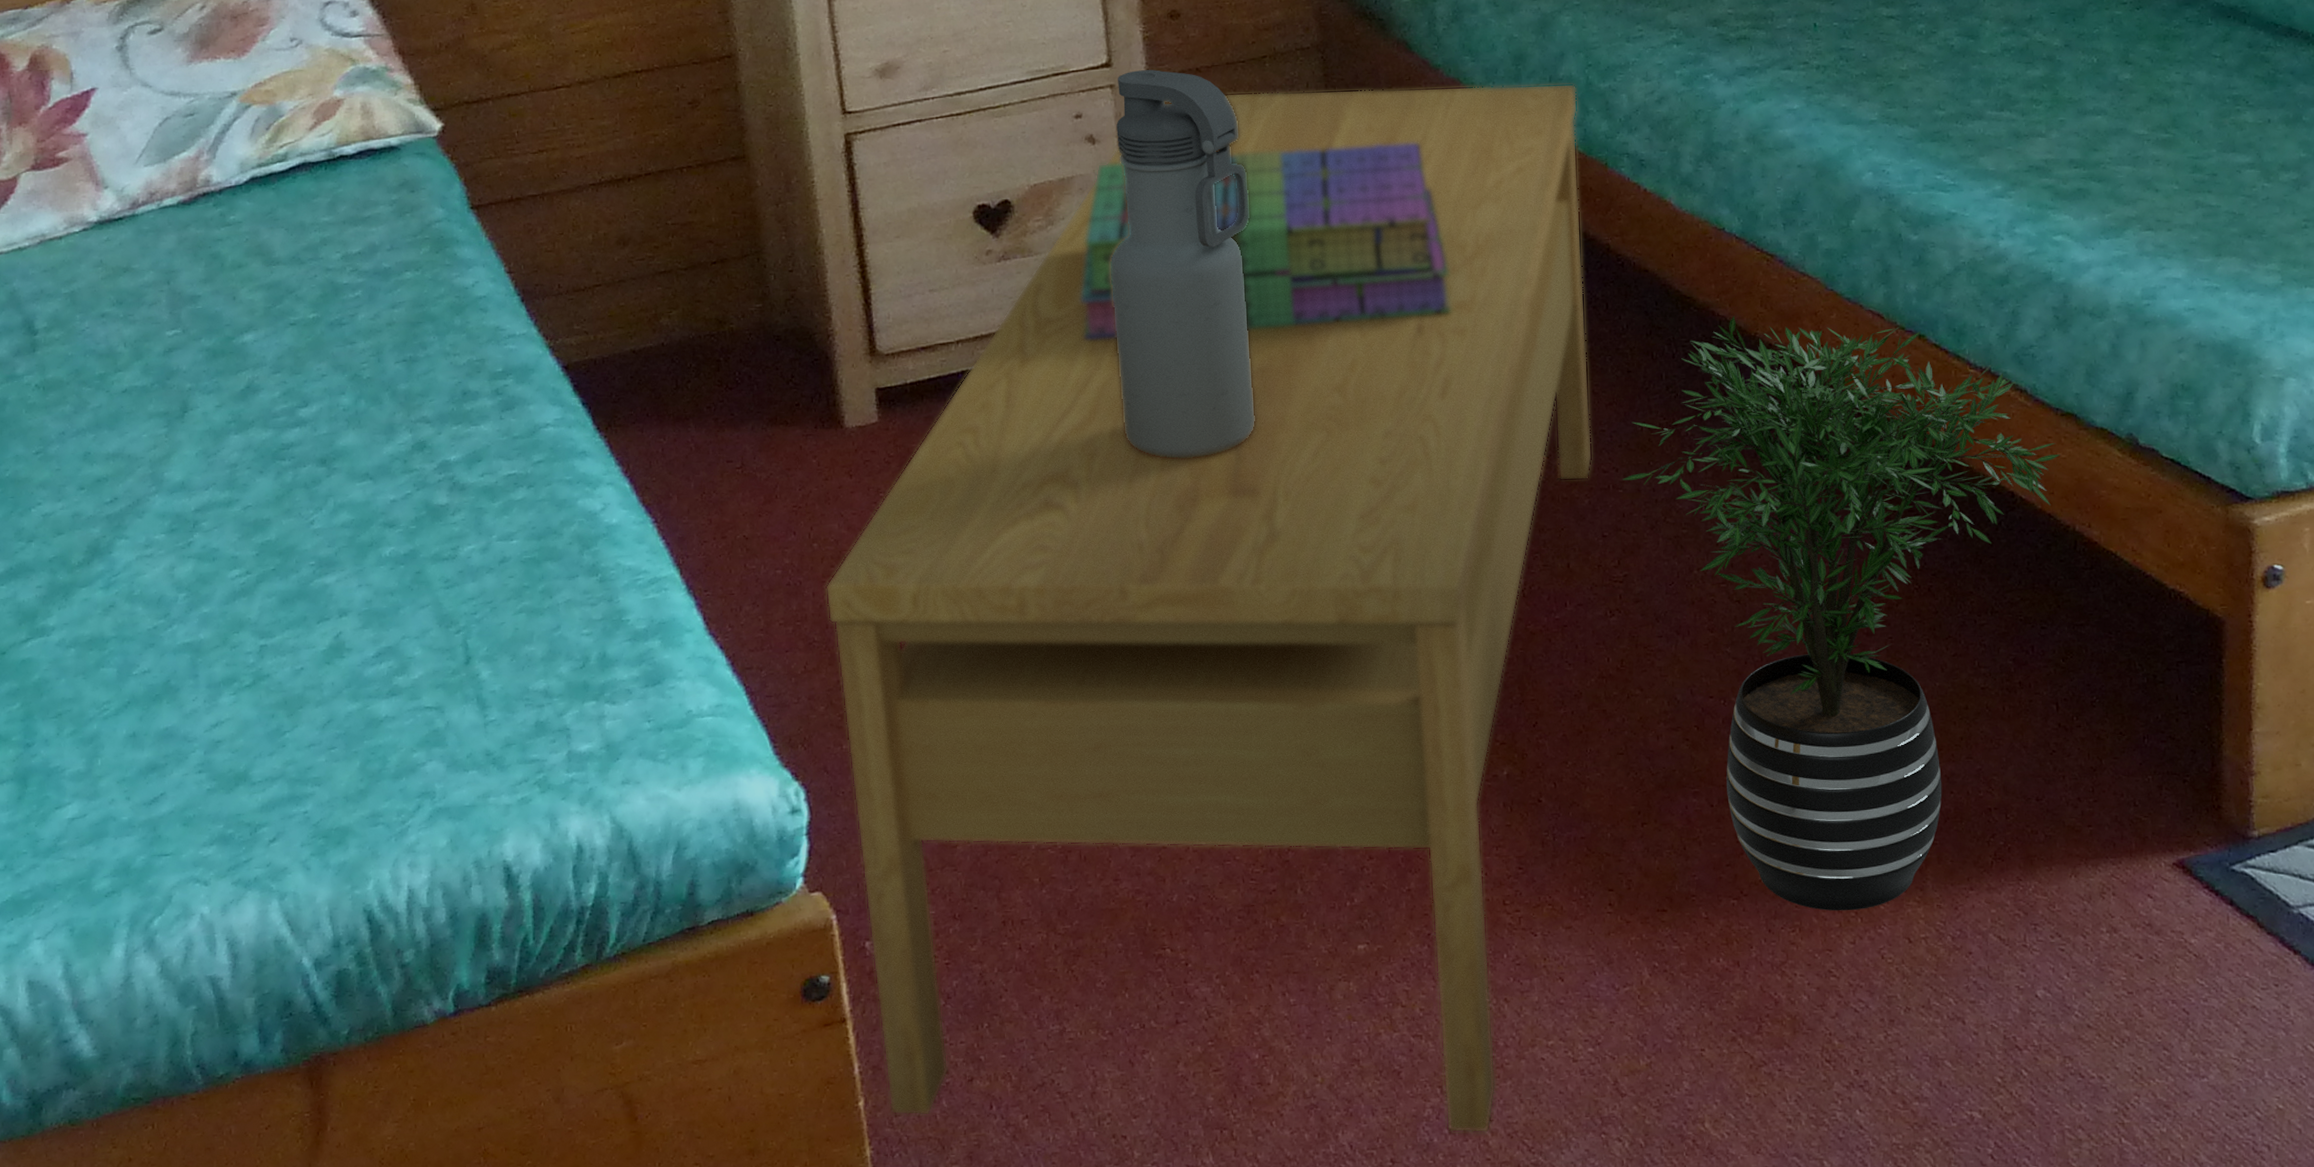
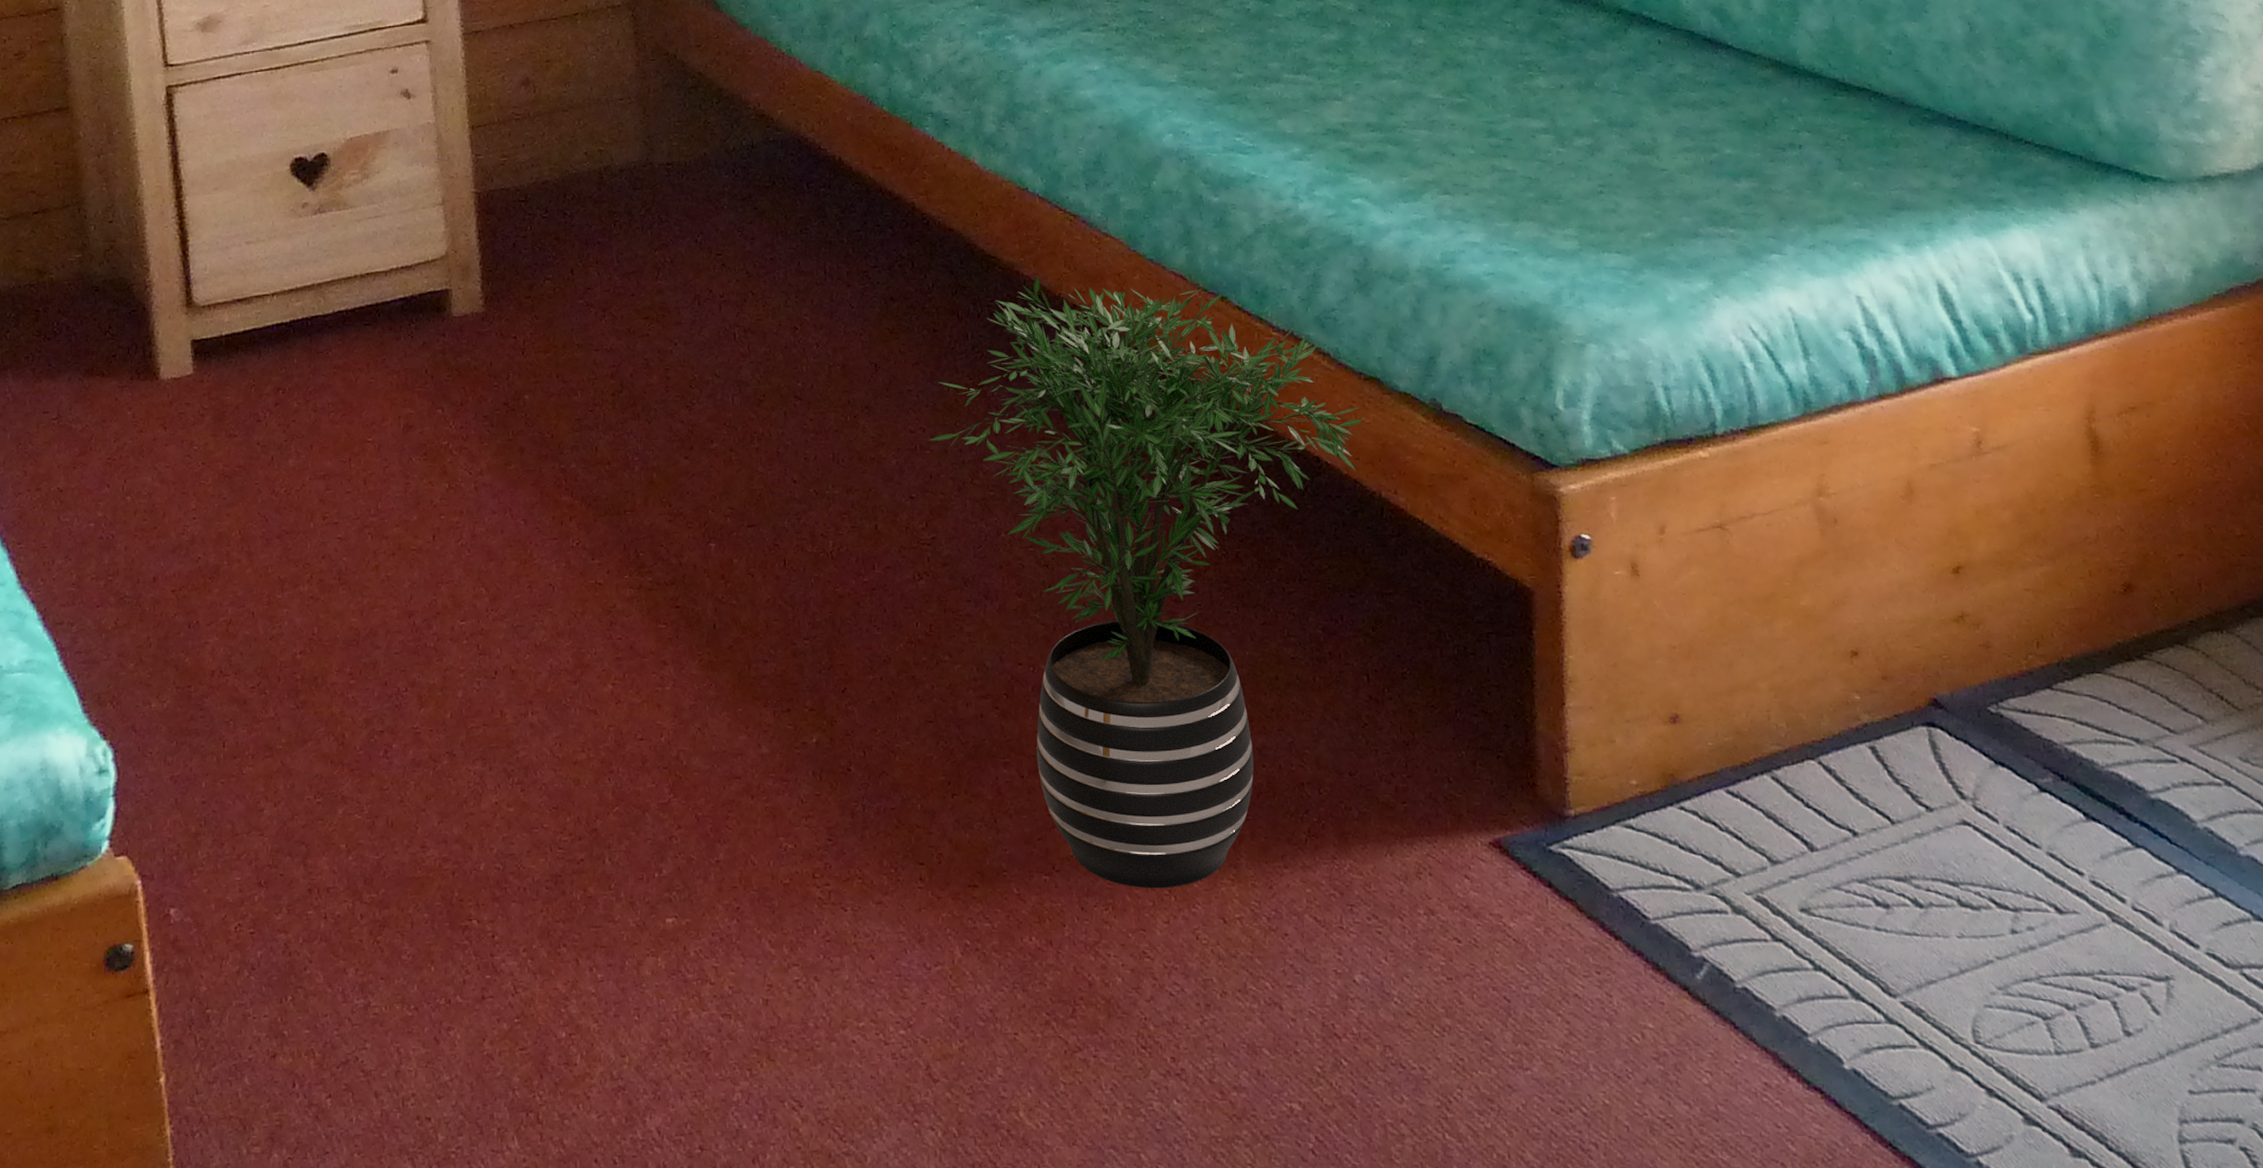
coffee table: present [826,83,1593,1134] -> none [138,43,900,1120]
books: present [1081,143,1452,340] -> none [394,101,760,293]
water bottle: present [1110,70,1255,459] -> none [424,26,565,414]

